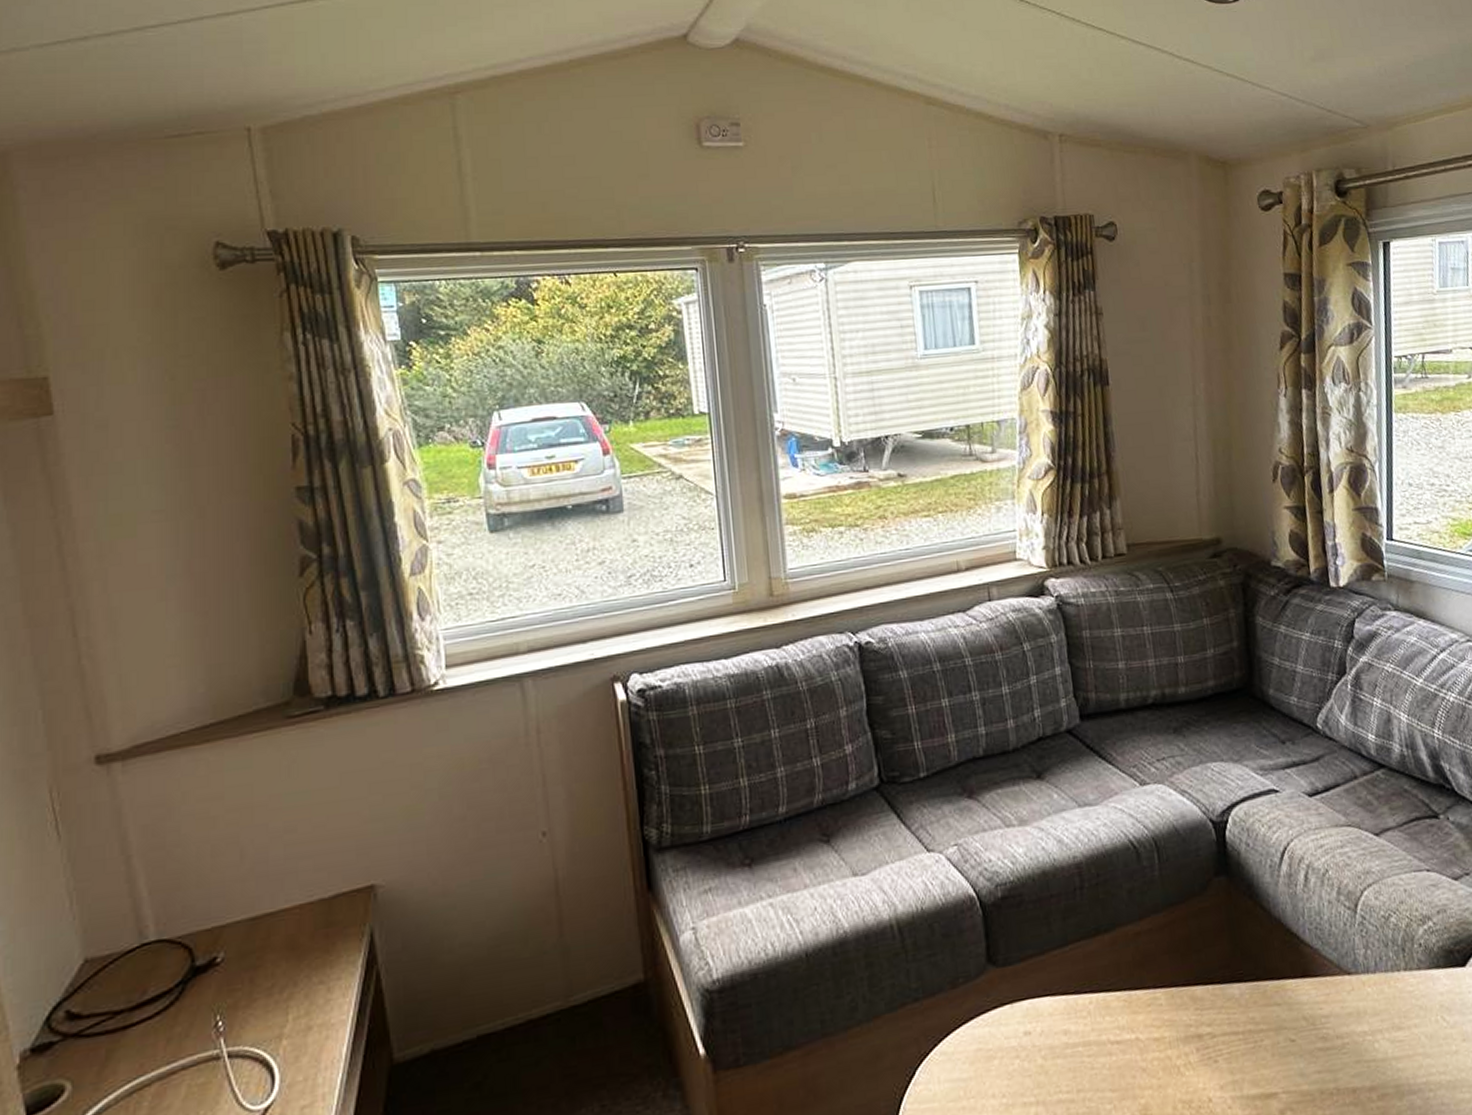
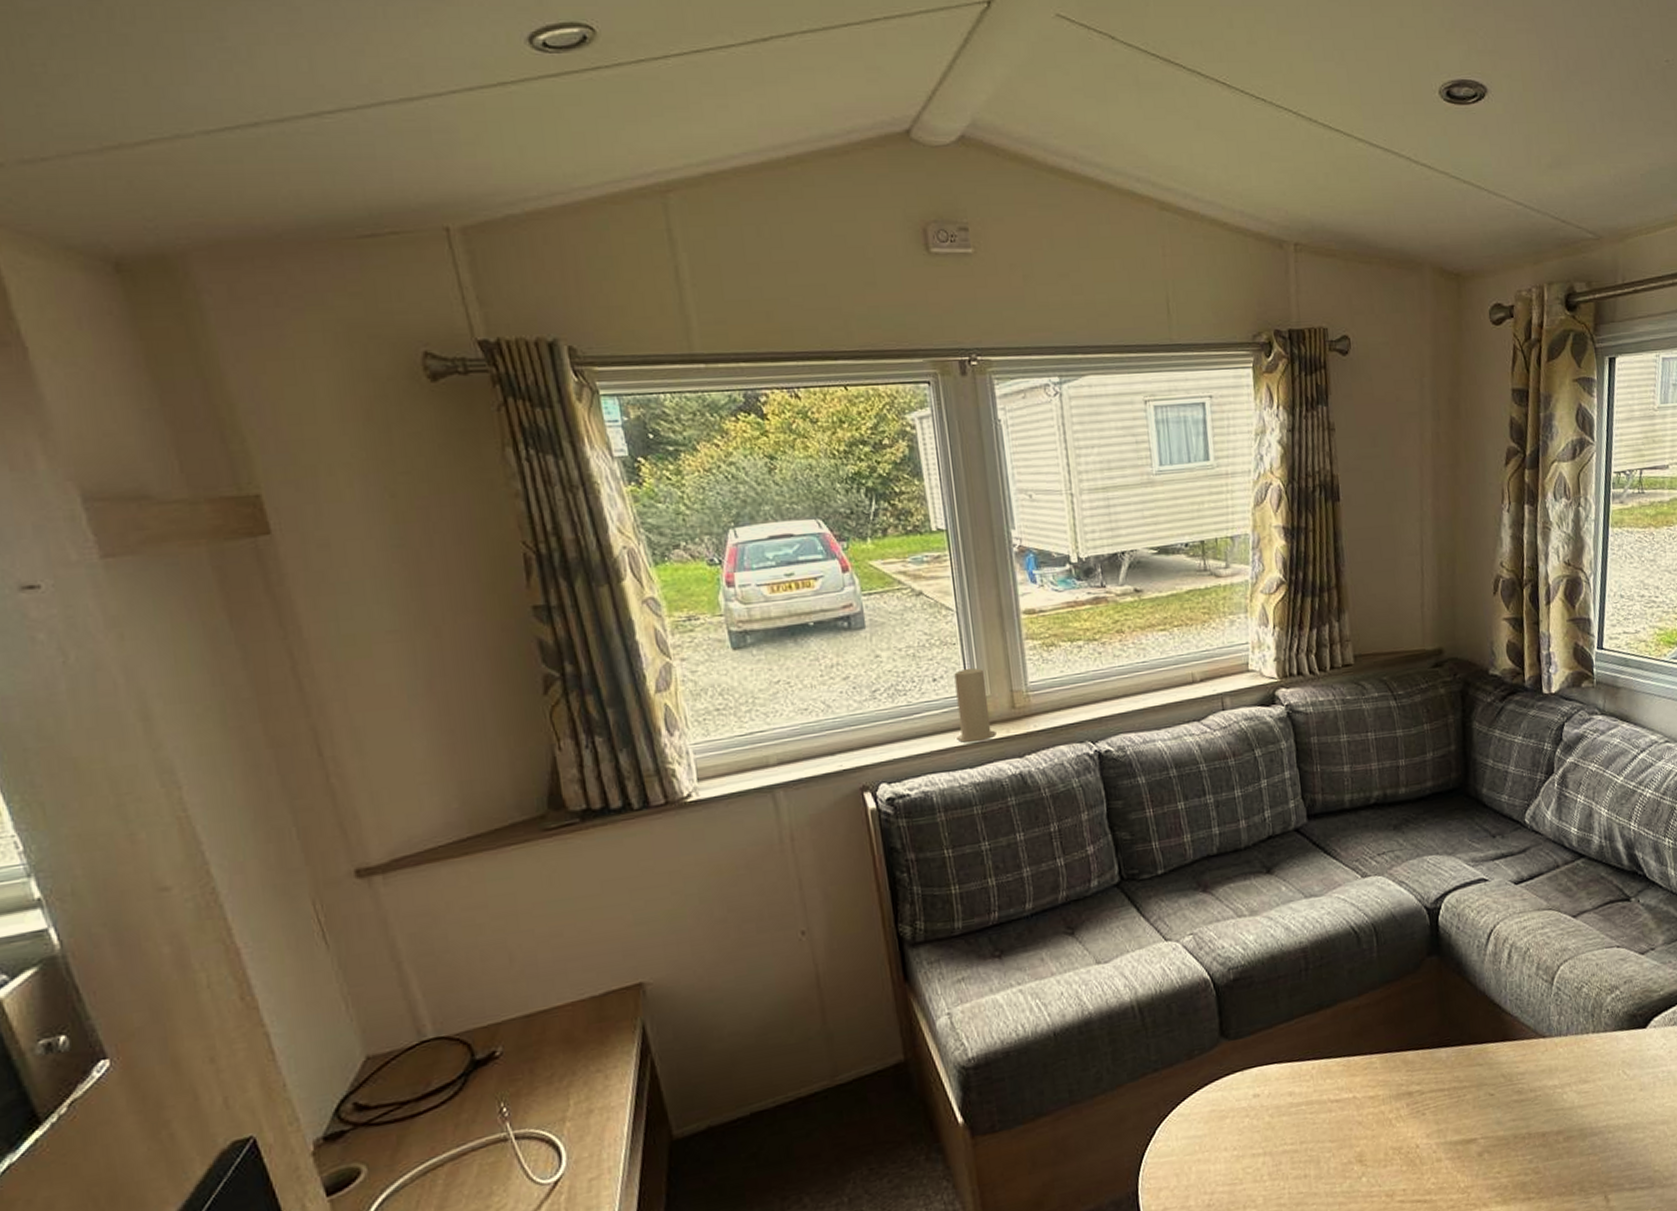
candle: none [711,553,753,632] -> present [954,667,997,743]

